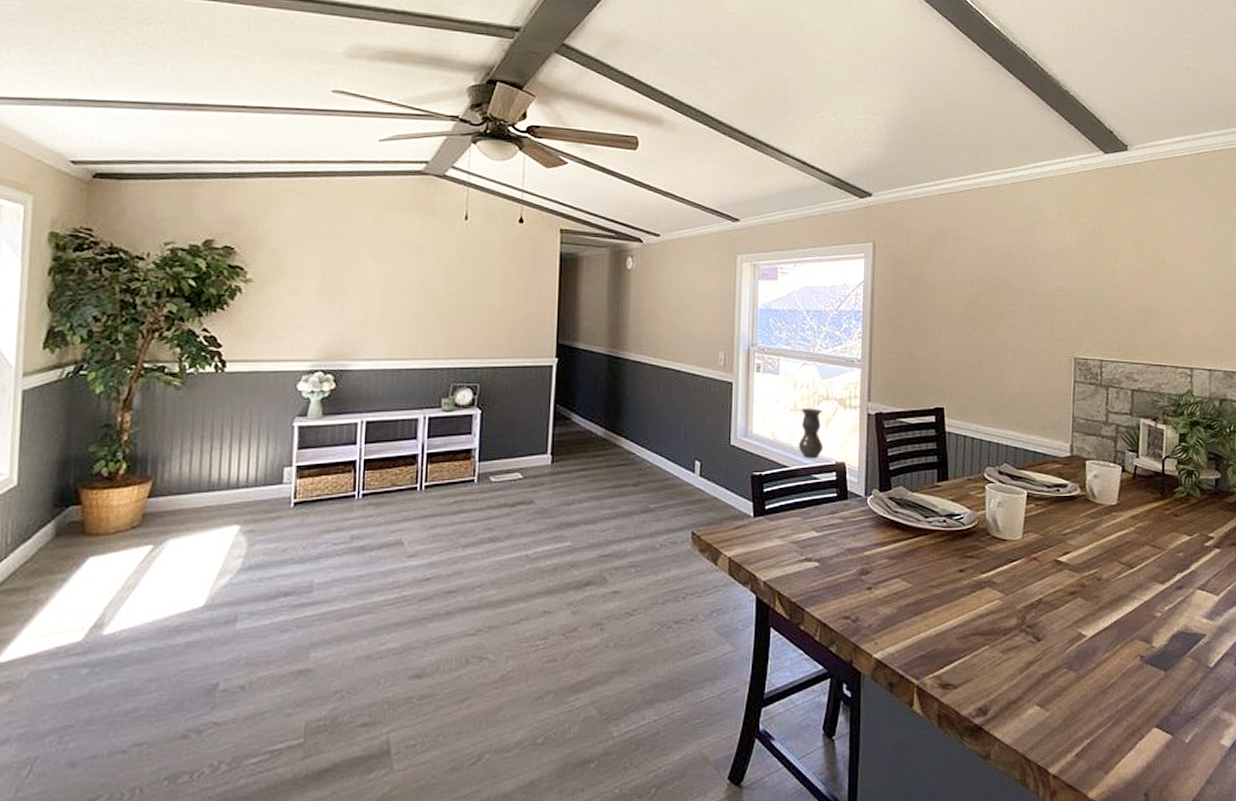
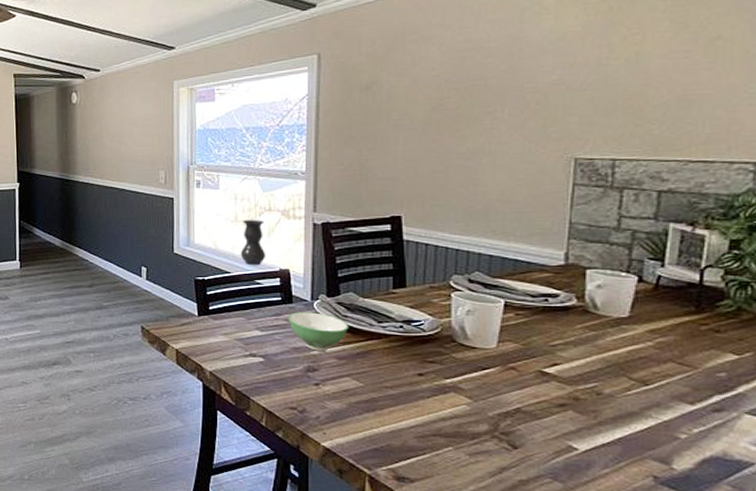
bowl: none [842,509,899,551] -> present [287,312,349,351]

